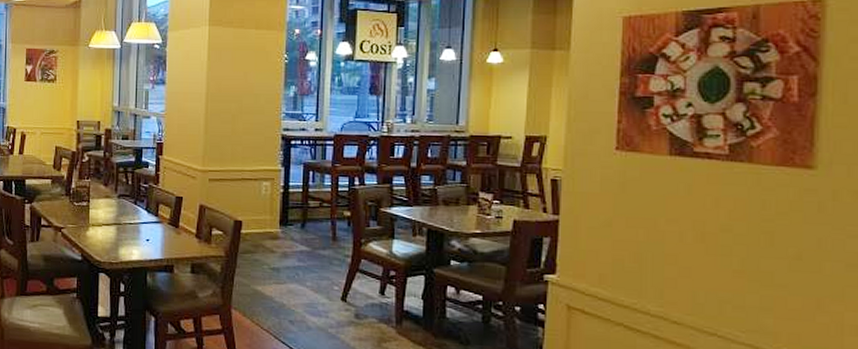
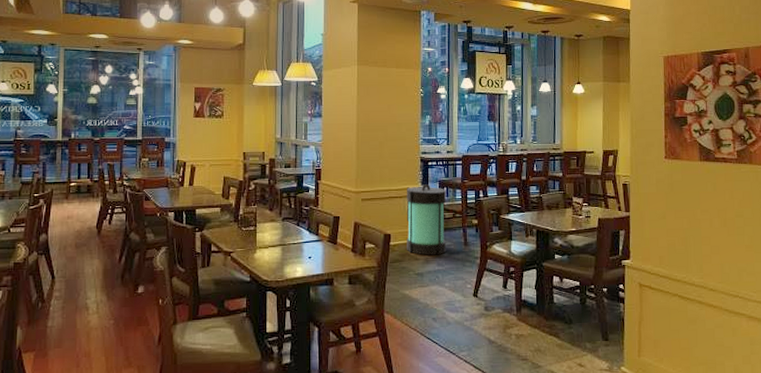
lantern: none [261,166,311,249] -> present [406,184,447,256]

